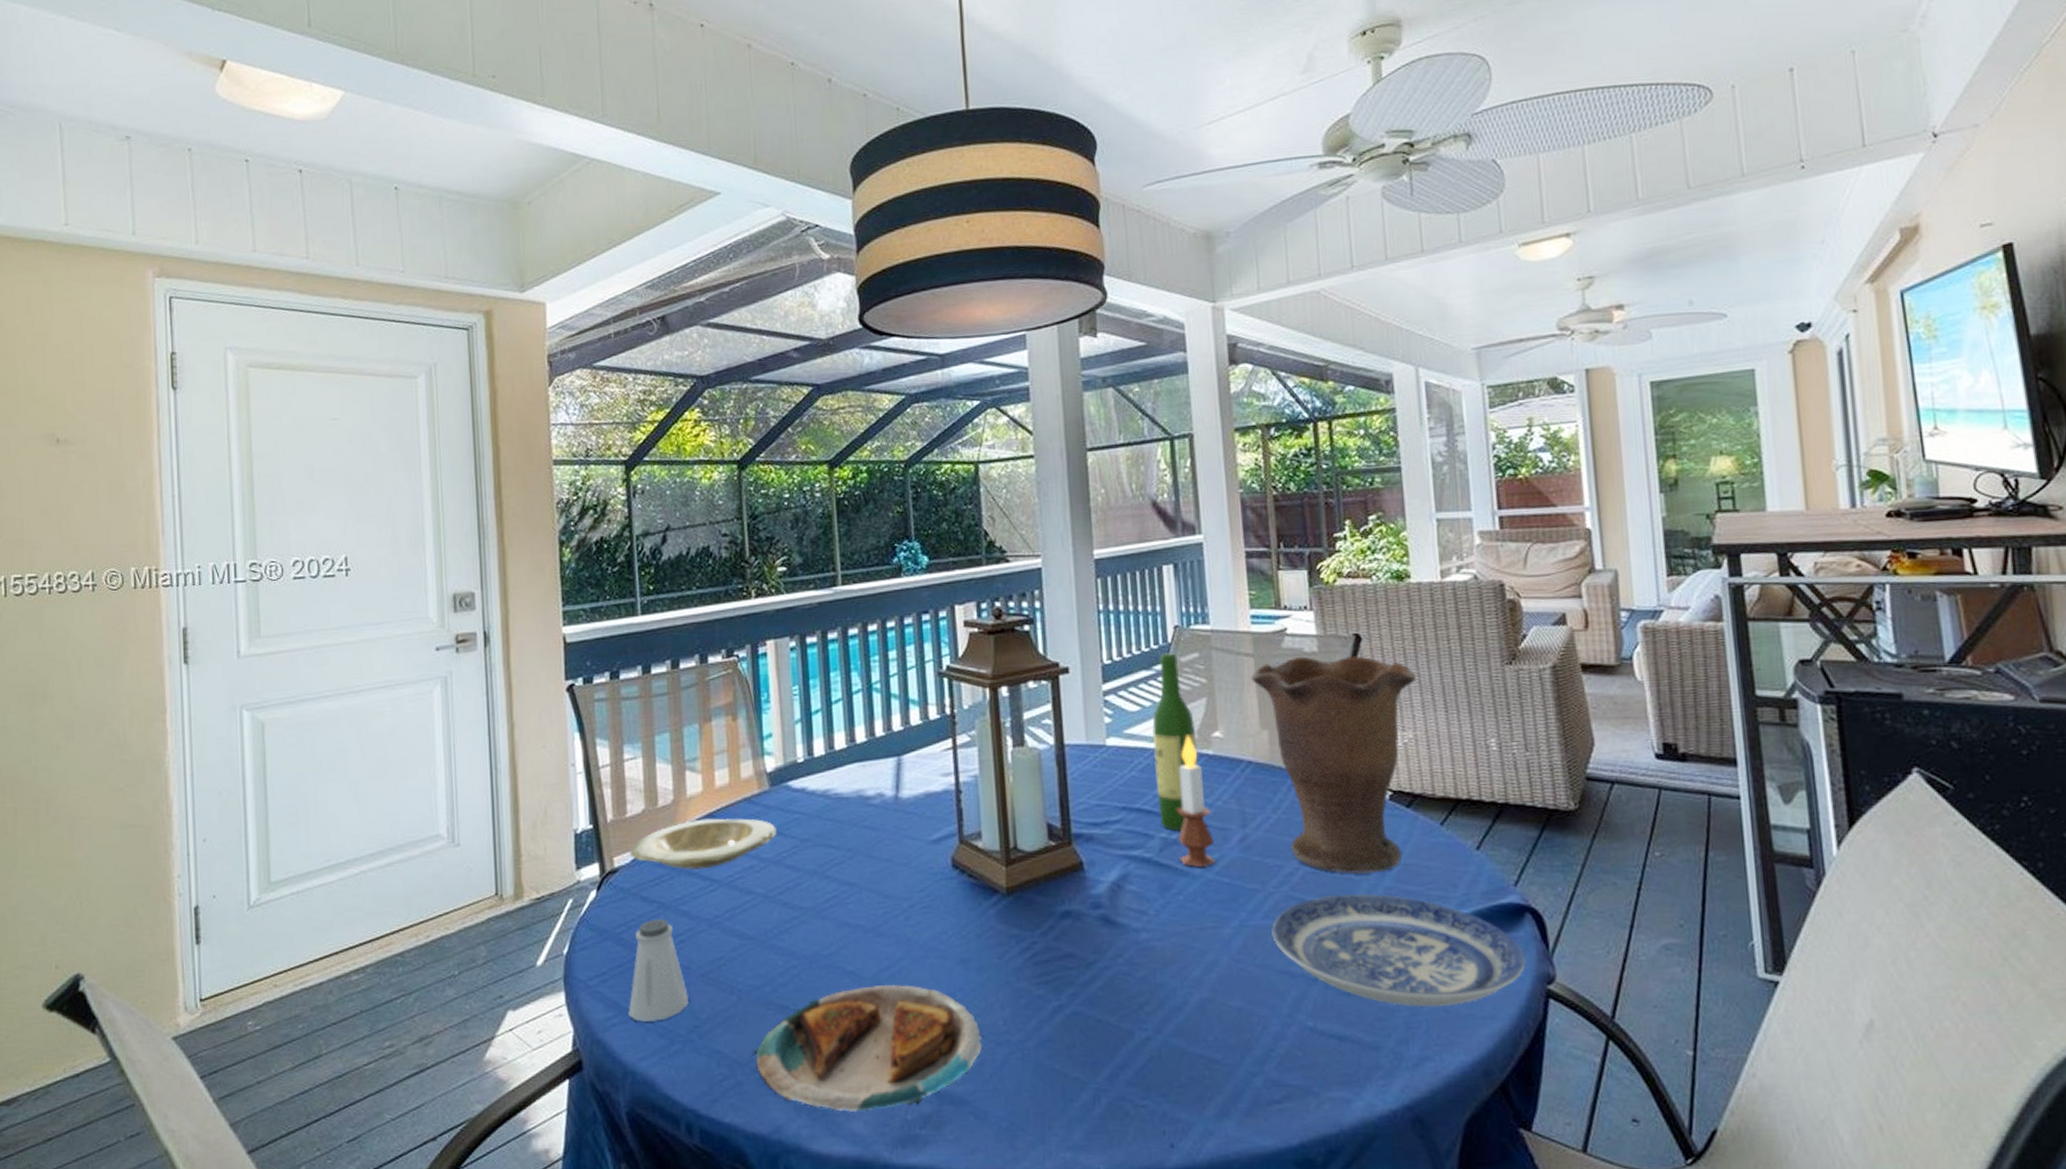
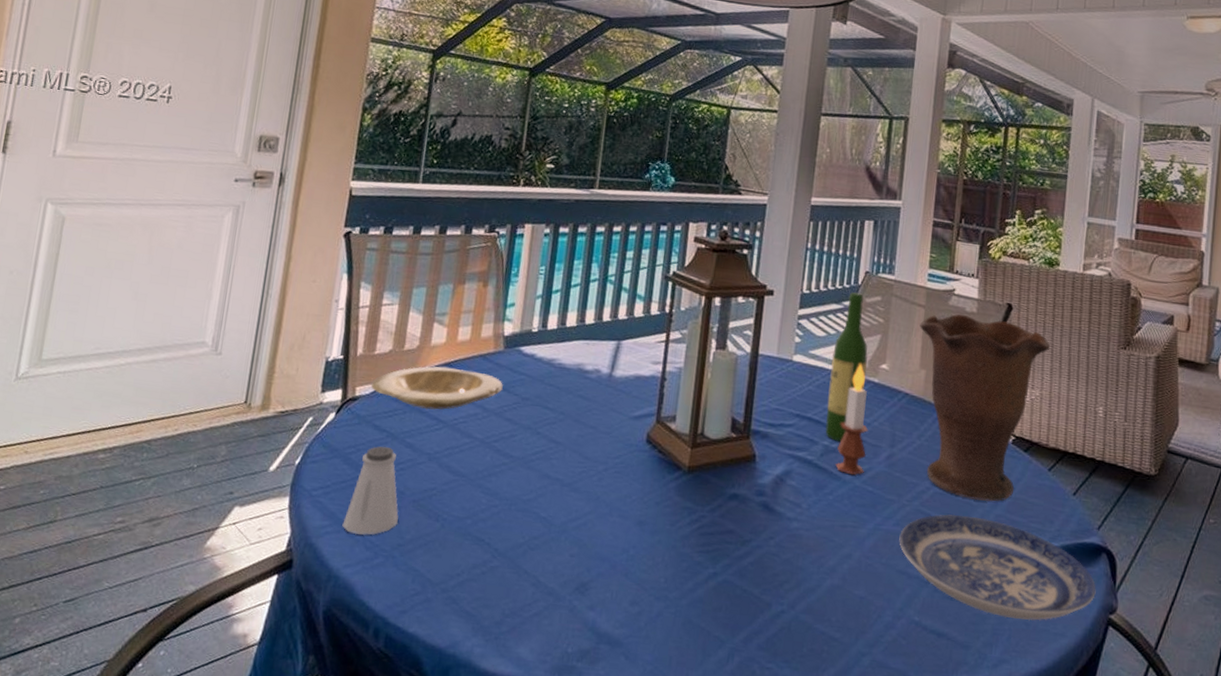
plate: present [751,984,983,1112] -> none [443,532,645,642]

